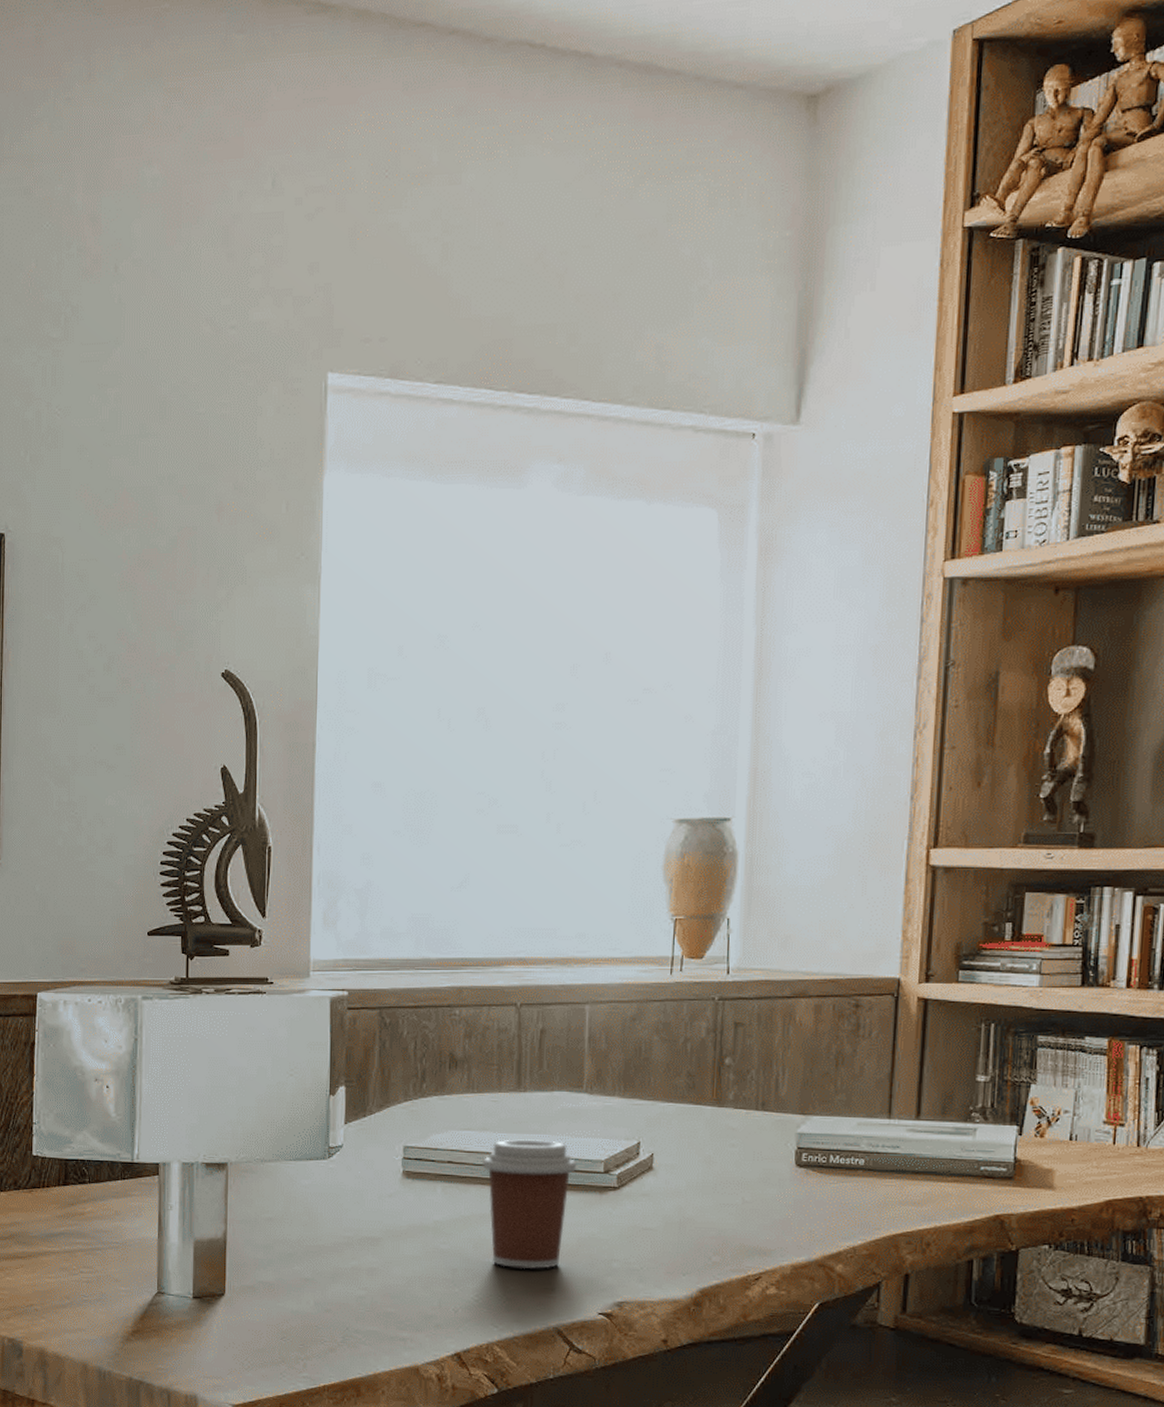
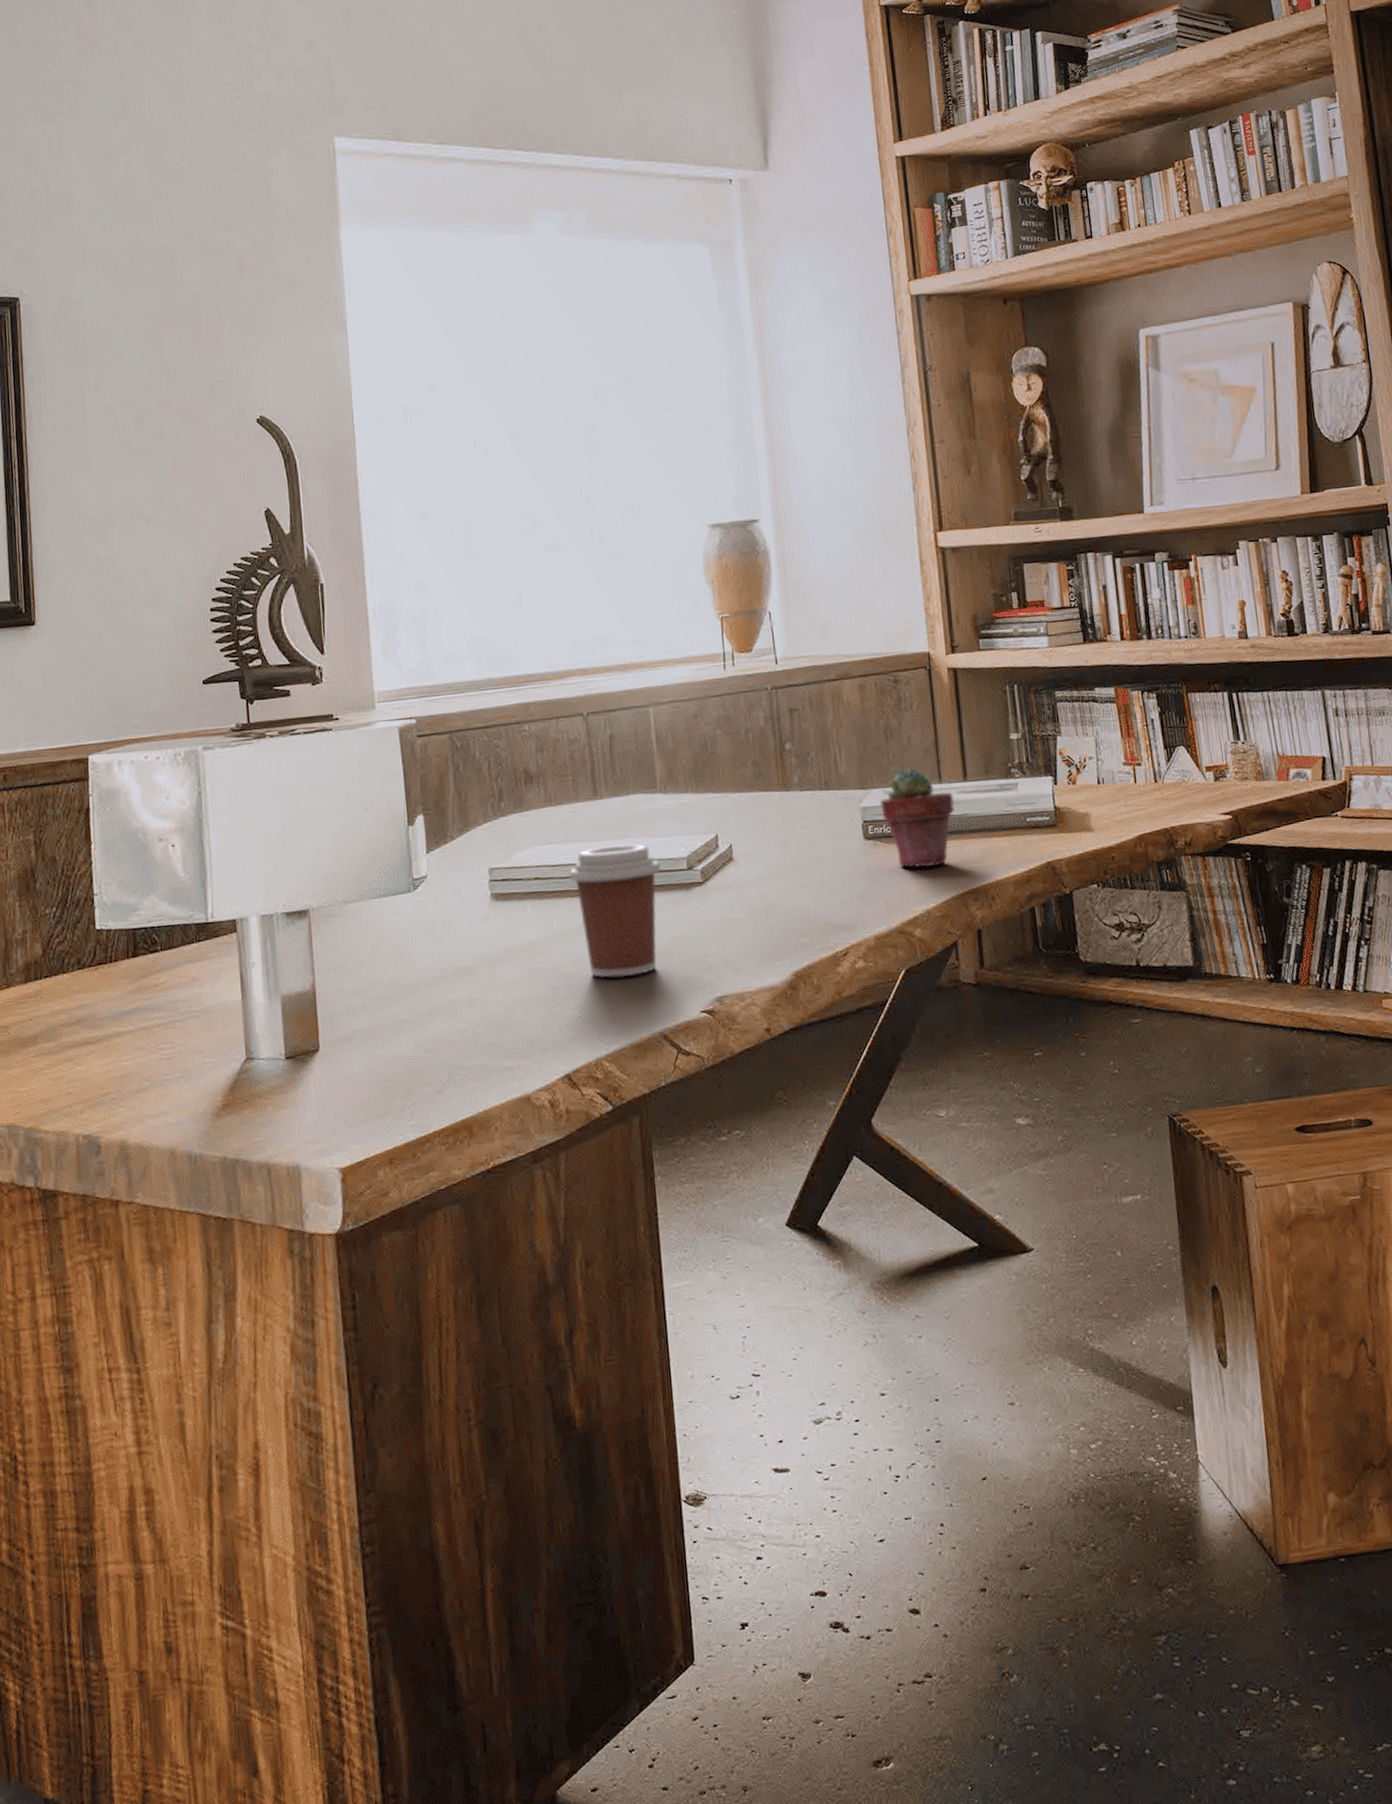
potted succulent: none [818,1099,902,1204] -> present [879,768,954,868]

